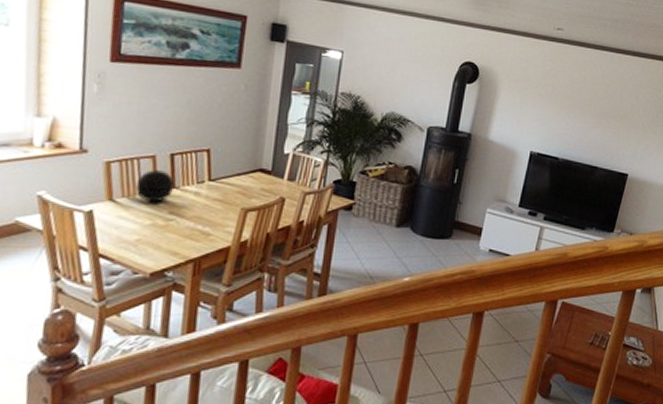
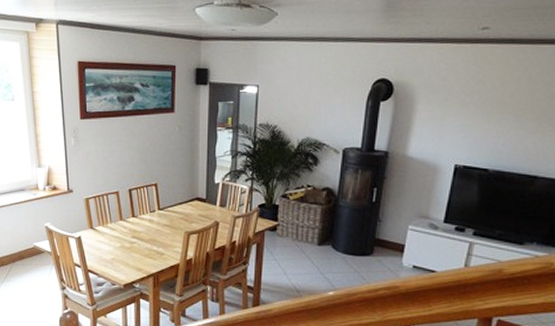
decorative orb: present [135,170,175,203] -> none [107,203,134,229]

